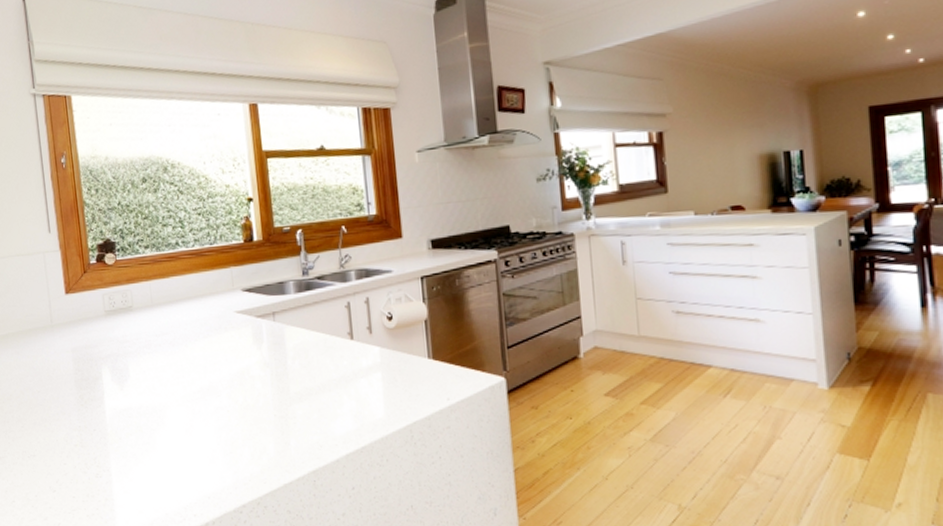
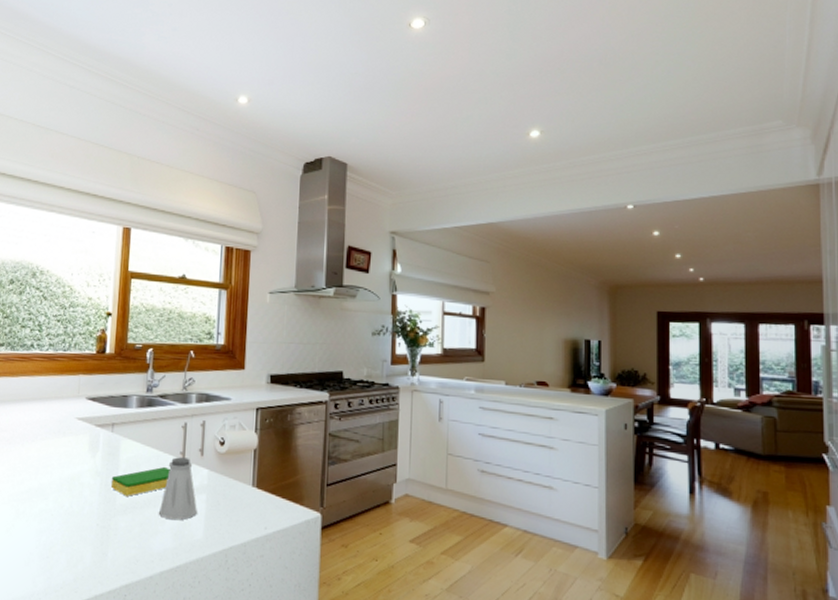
dish sponge: none [281,349,341,384] -> present [110,466,170,496]
saltshaker: none [335,338,374,402] -> present [159,457,197,520]

